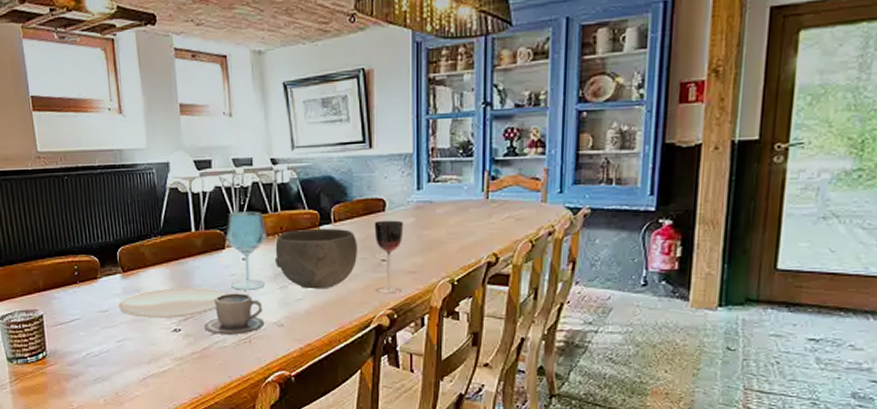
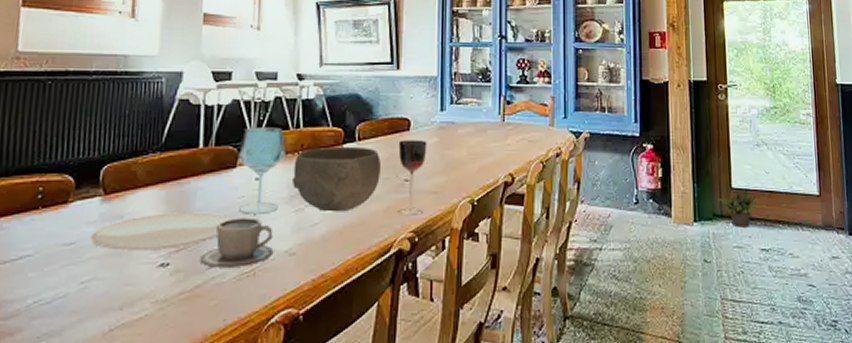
potted plant: none [754,273,810,314] -> present [717,191,756,228]

